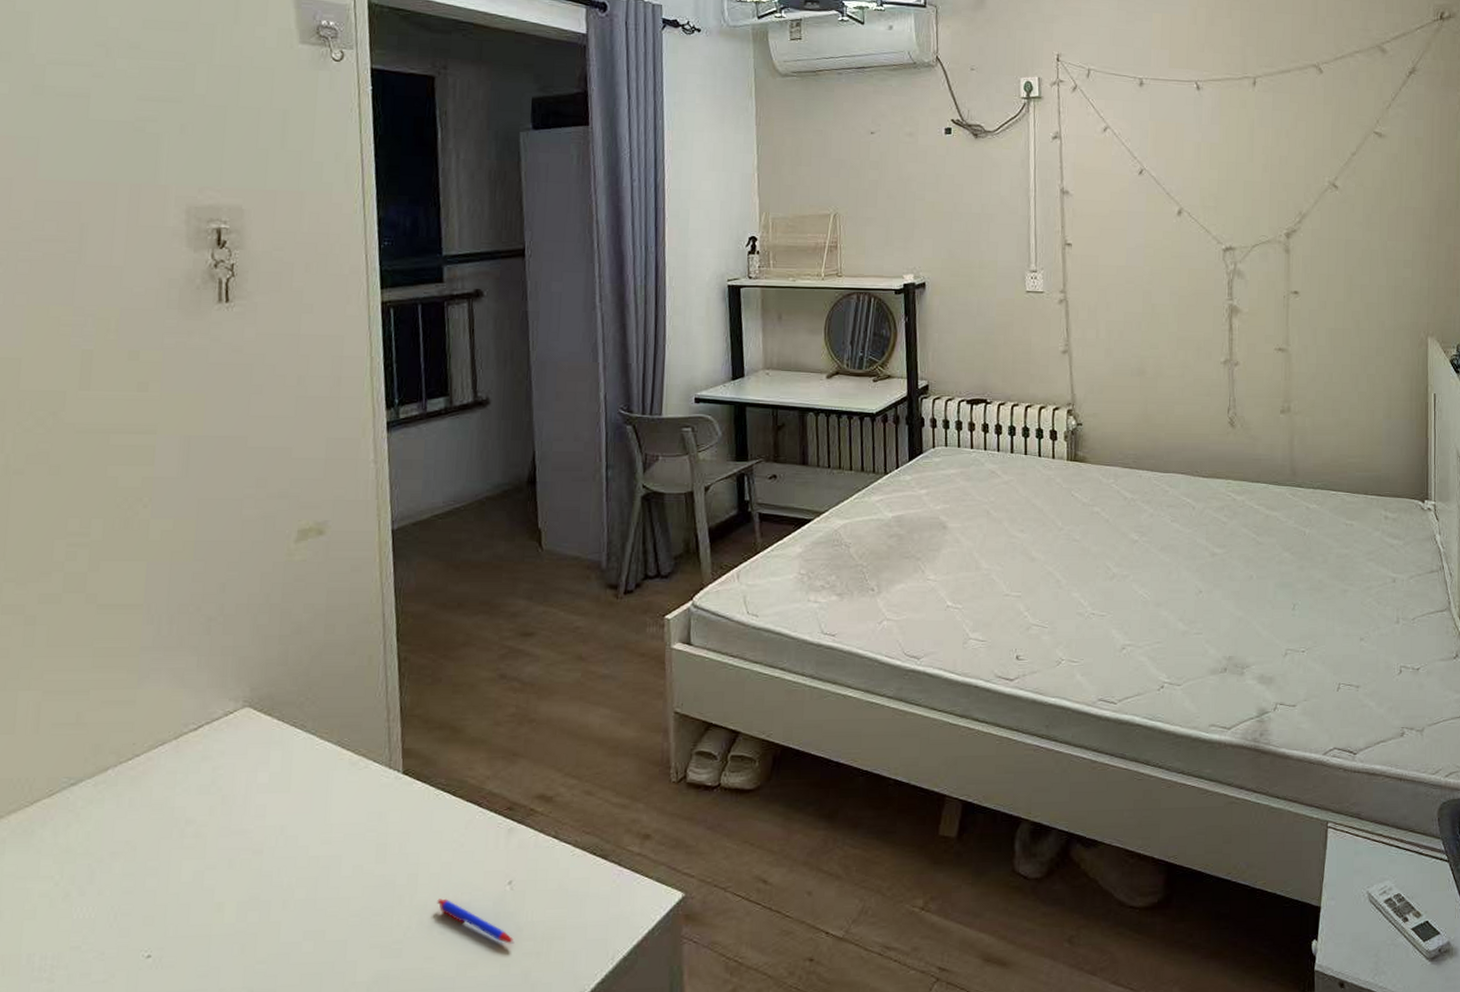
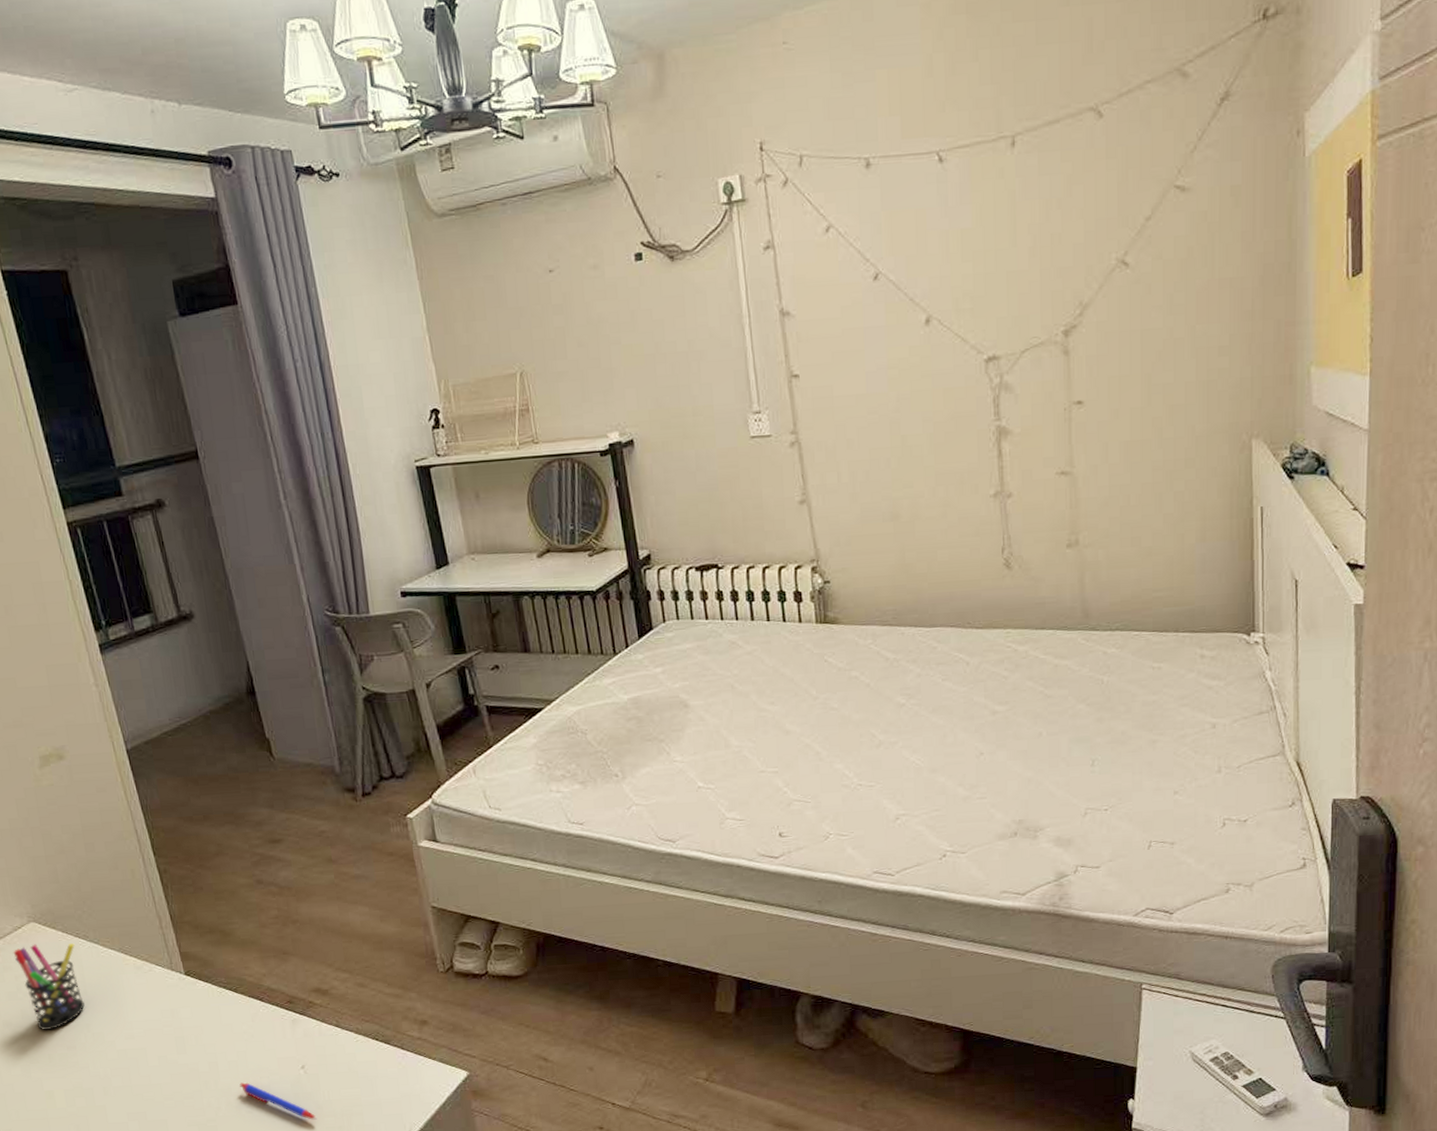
pen holder: none [217,732,289,831] -> present [13,944,85,1030]

